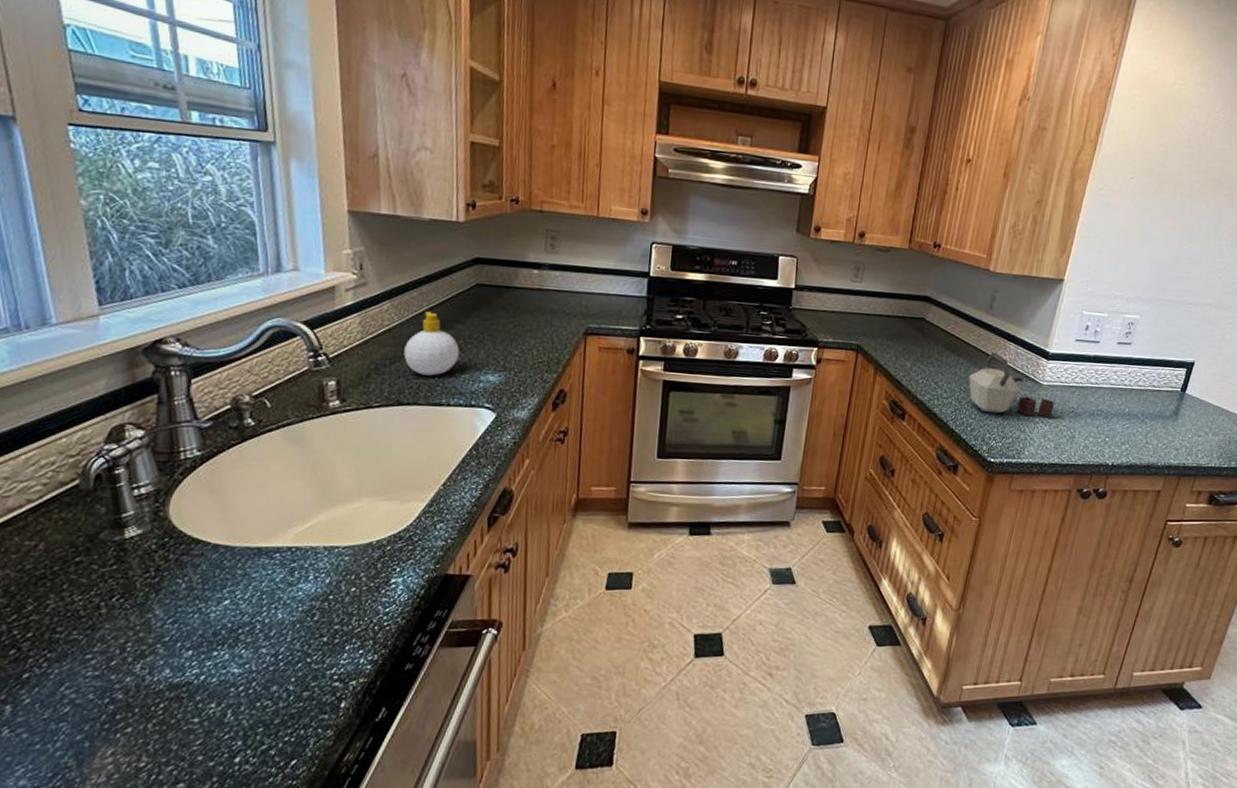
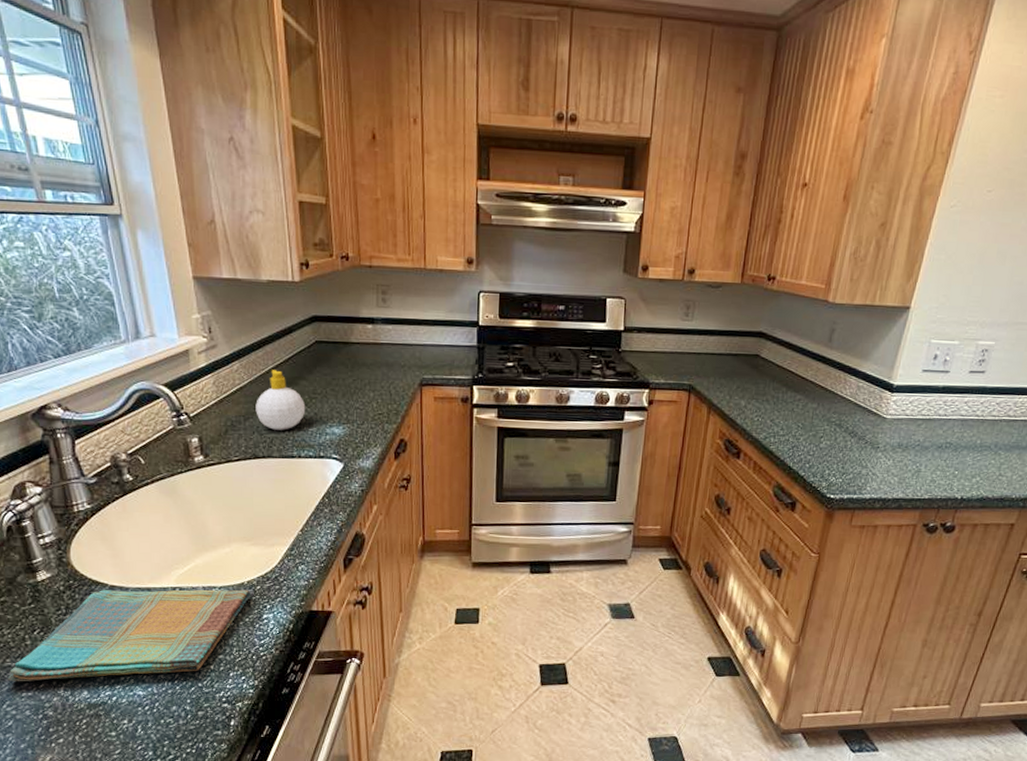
dish towel: none [70,549,380,659] -> present [7,589,252,682]
kettle: present [969,352,1055,418] -> none [807,387,900,452]

